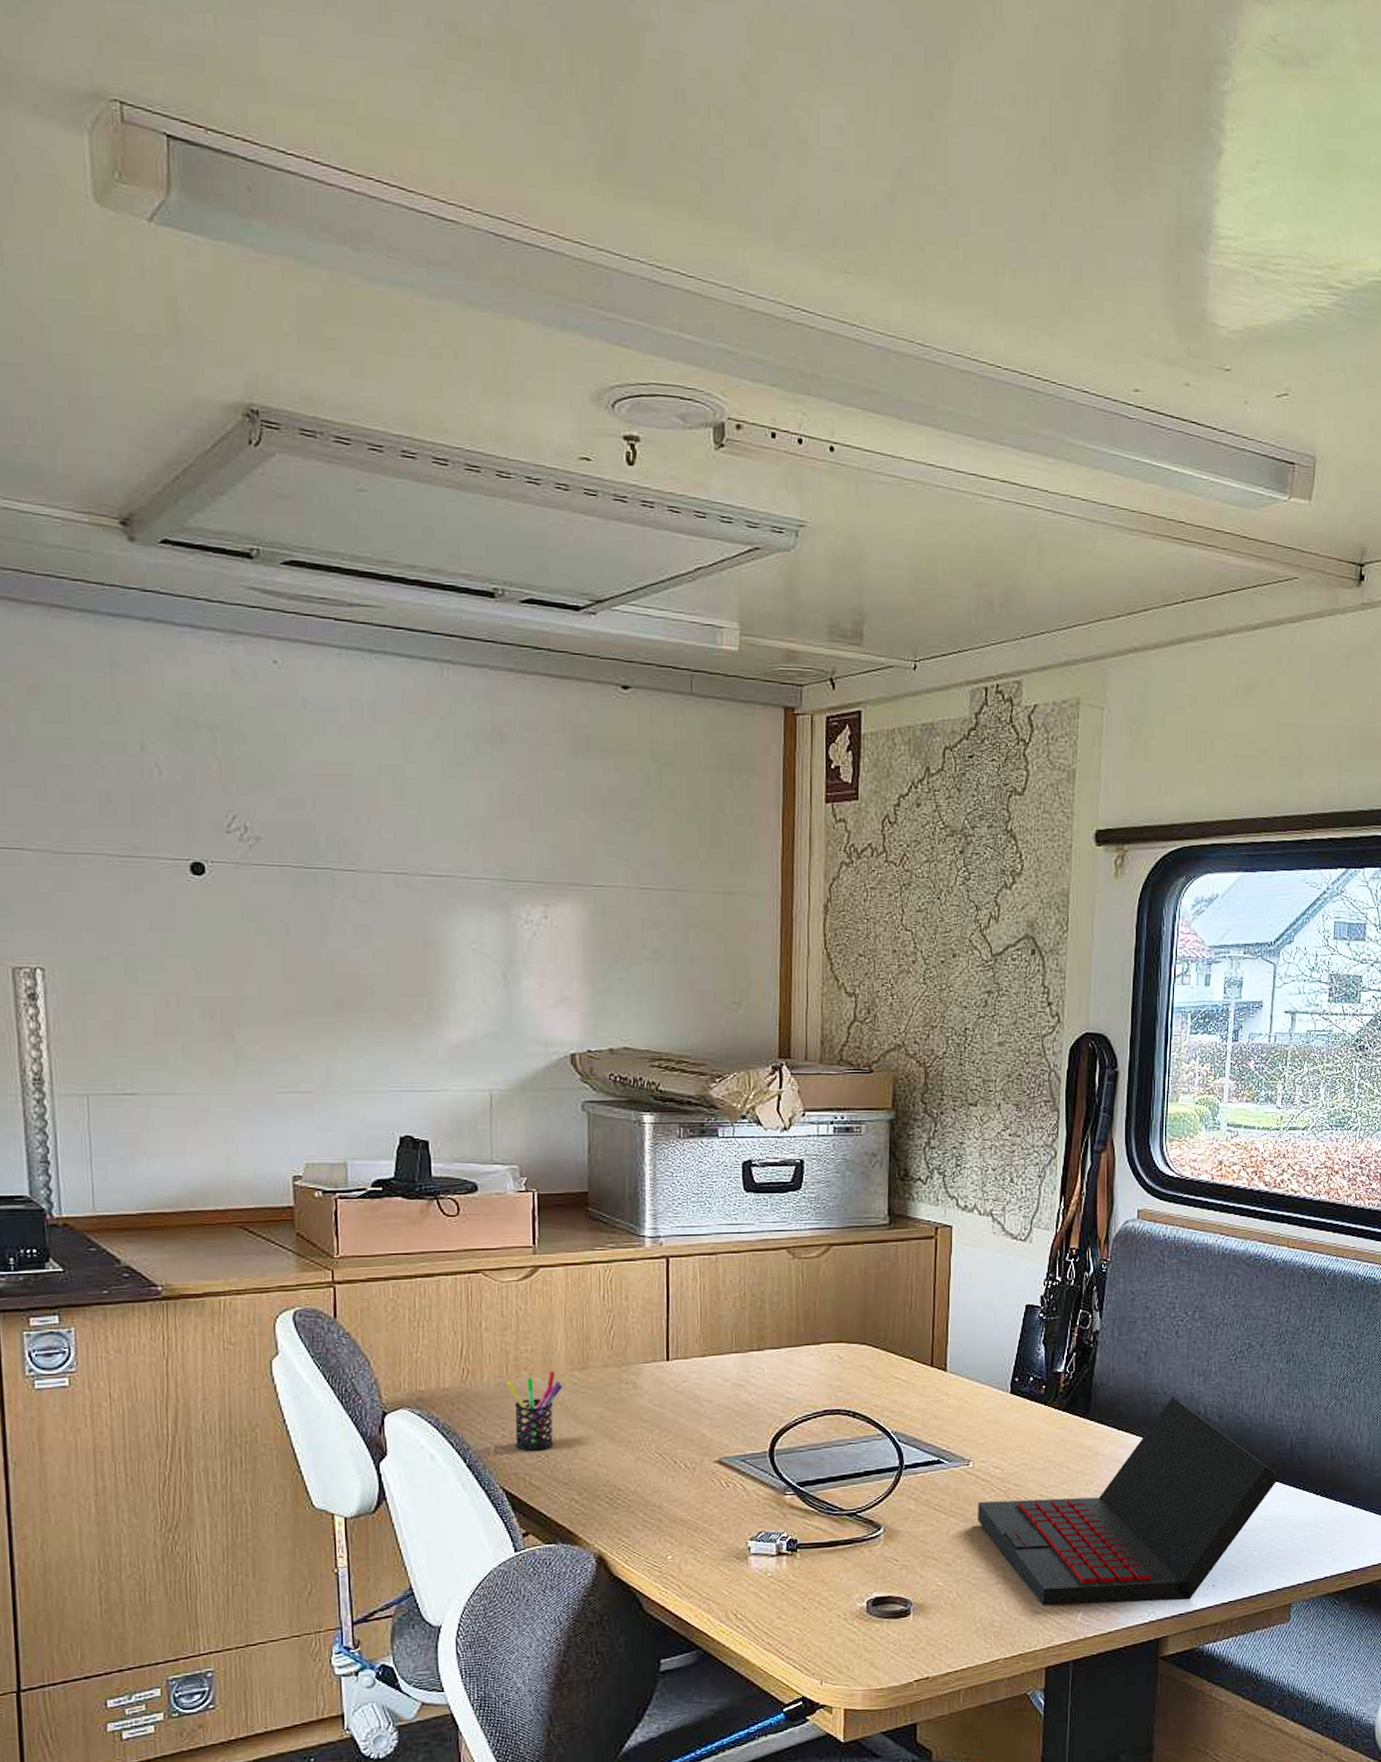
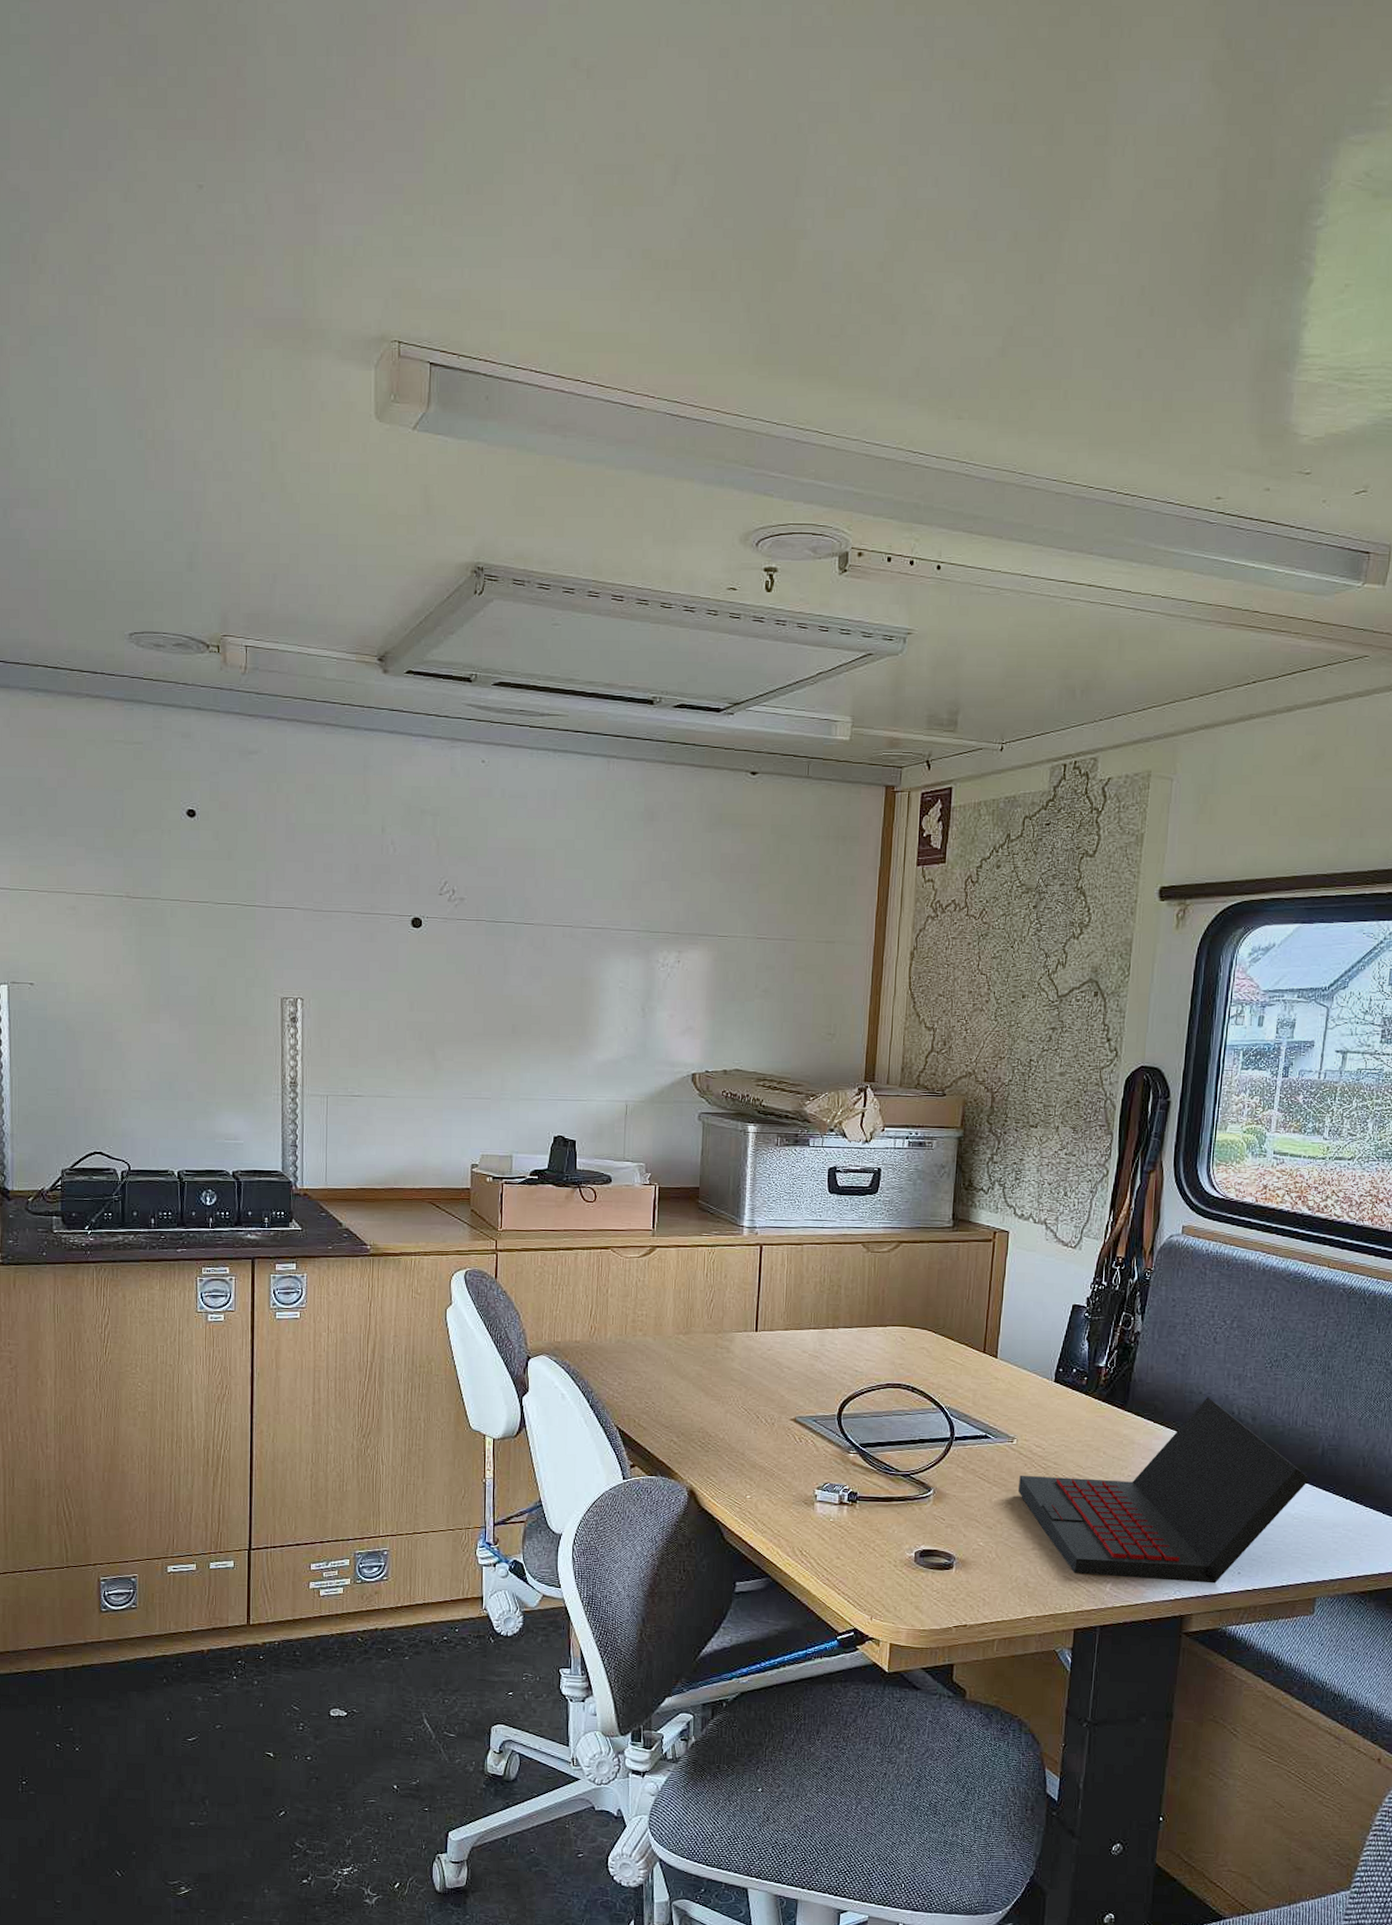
pen holder: present [506,1371,563,1451] -> none [625,1333,670,1398]

